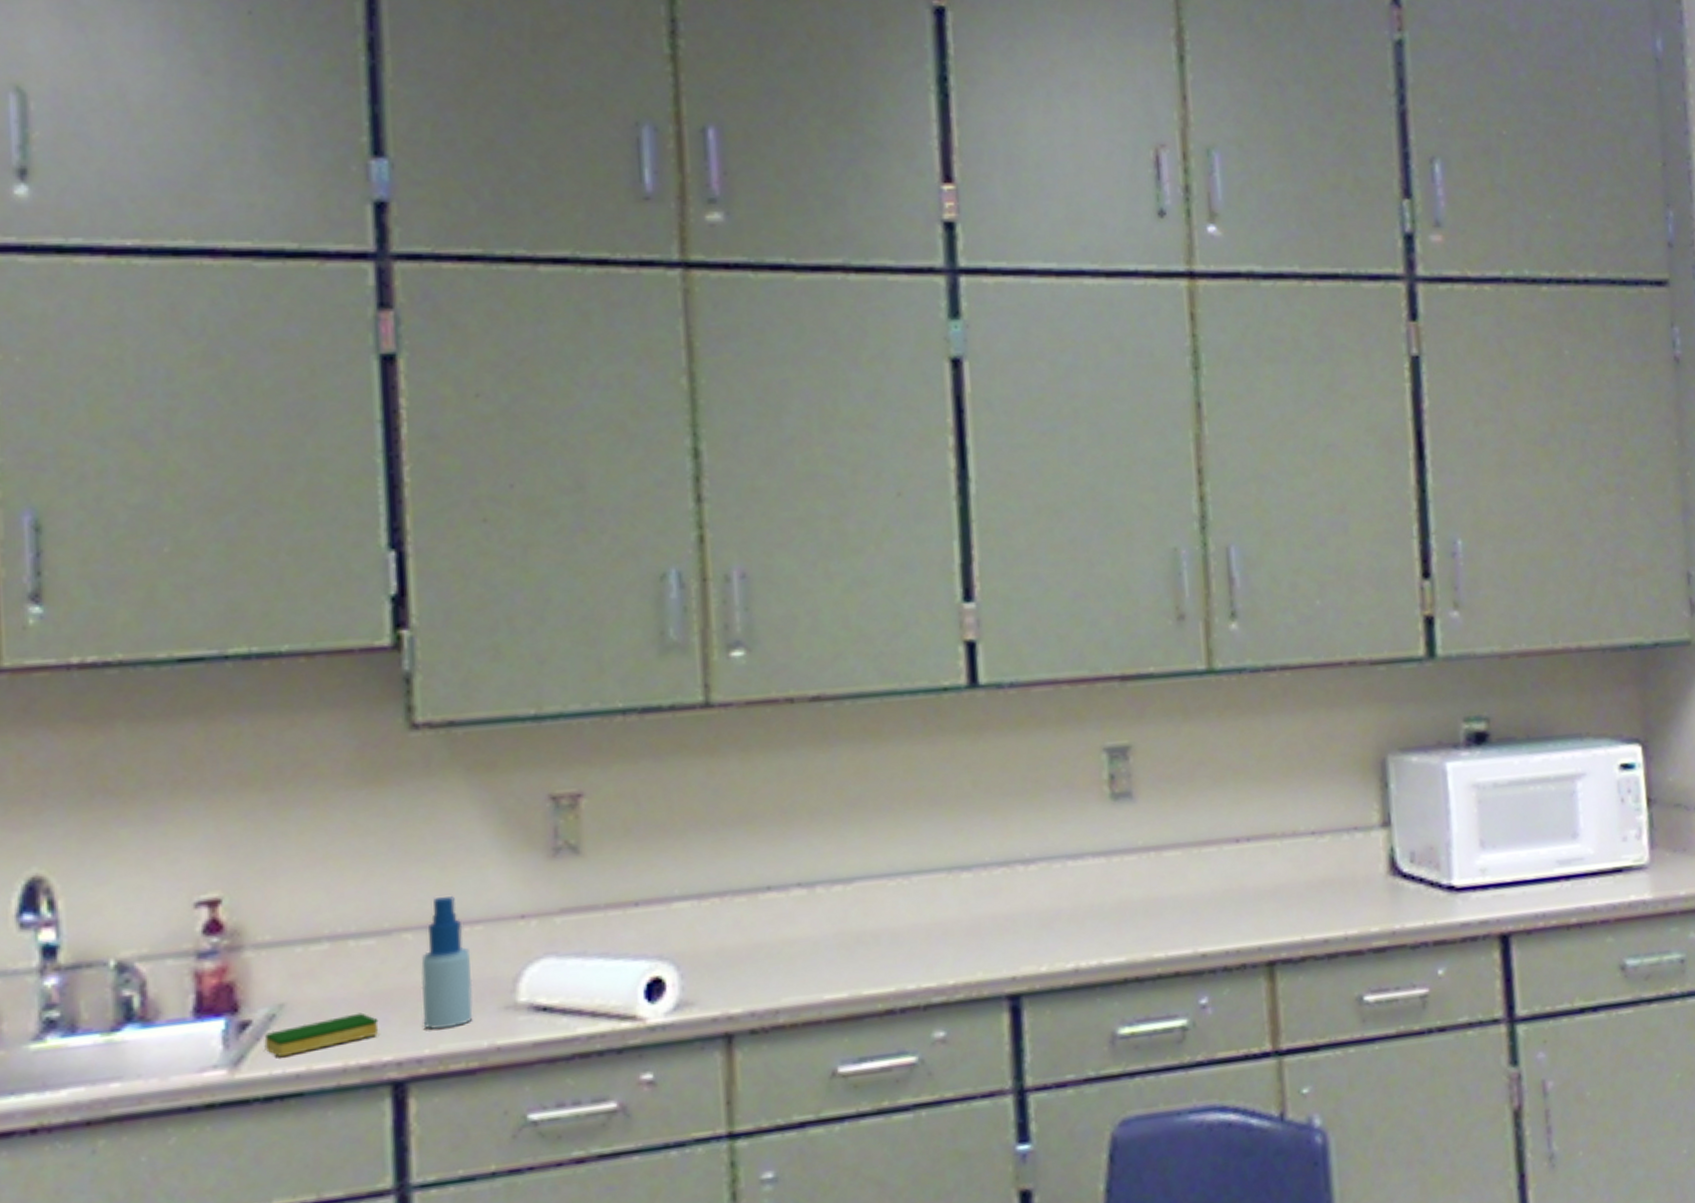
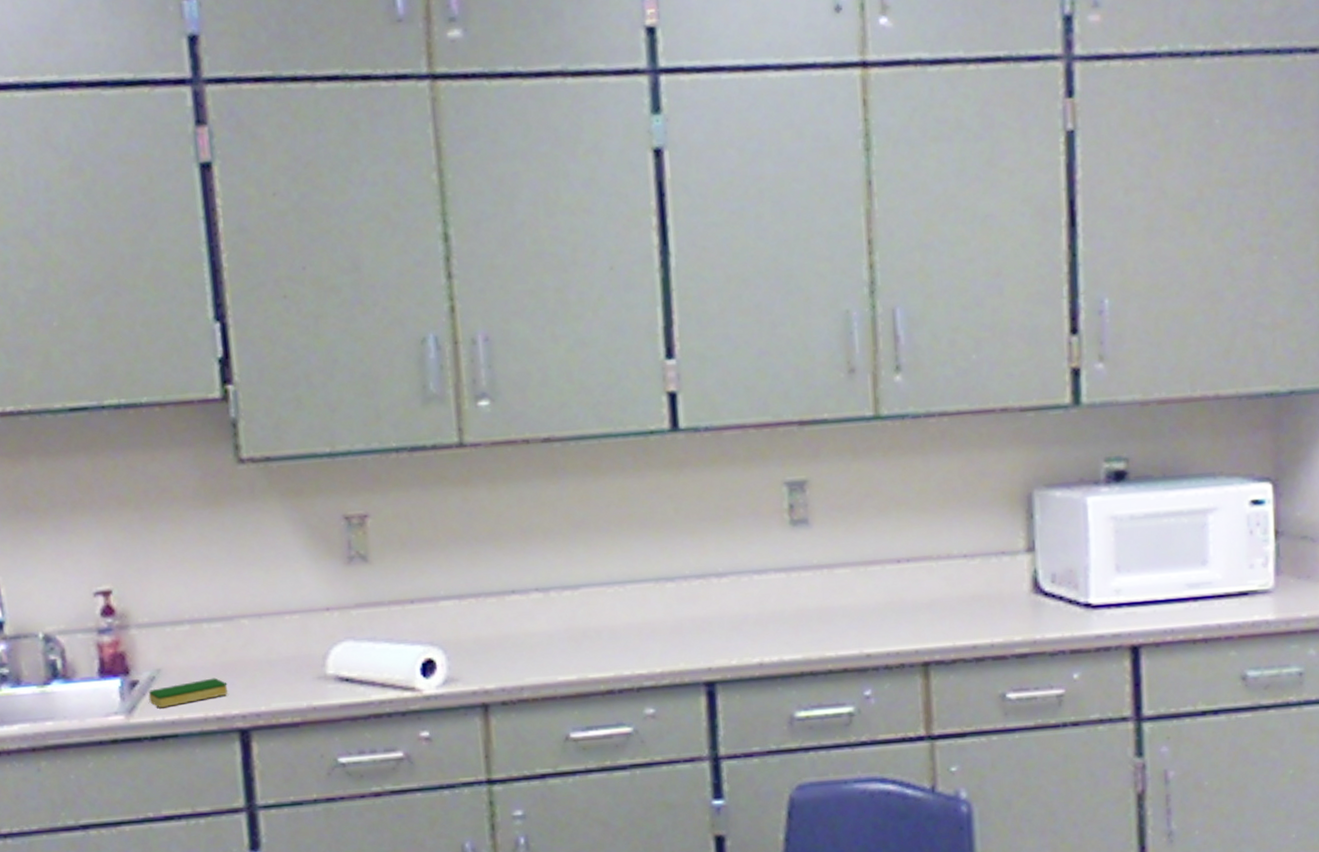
spray bottle: present [421,896,473,1030] -> none [255,592,295,693]

